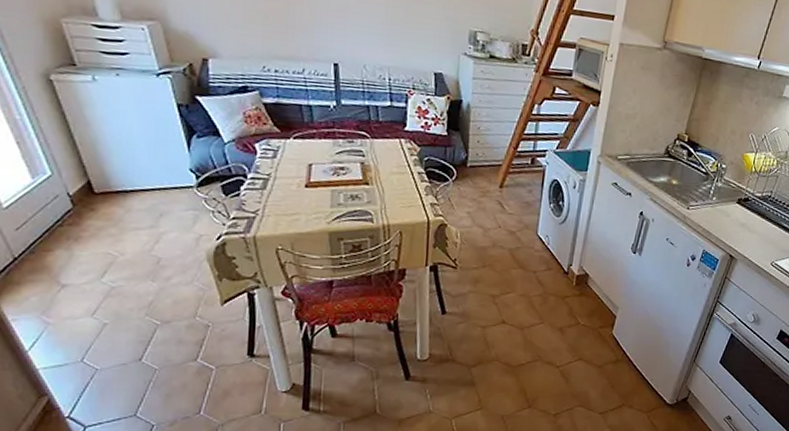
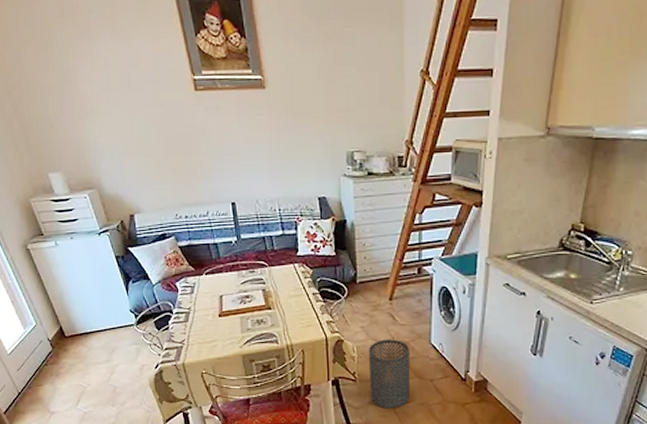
trash can: none [470,227,516,299] -> present [368,339,411,408]

